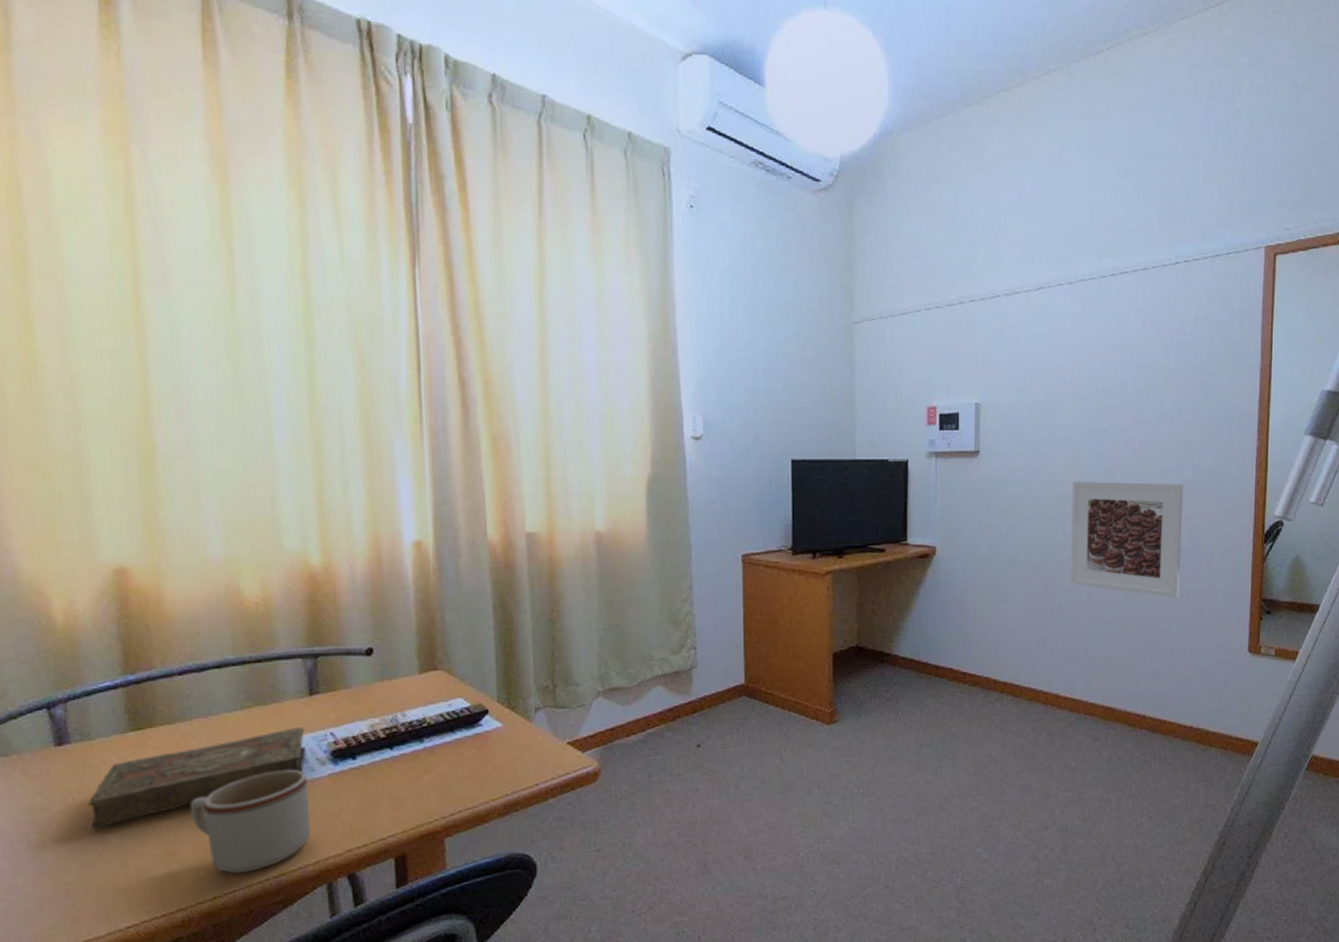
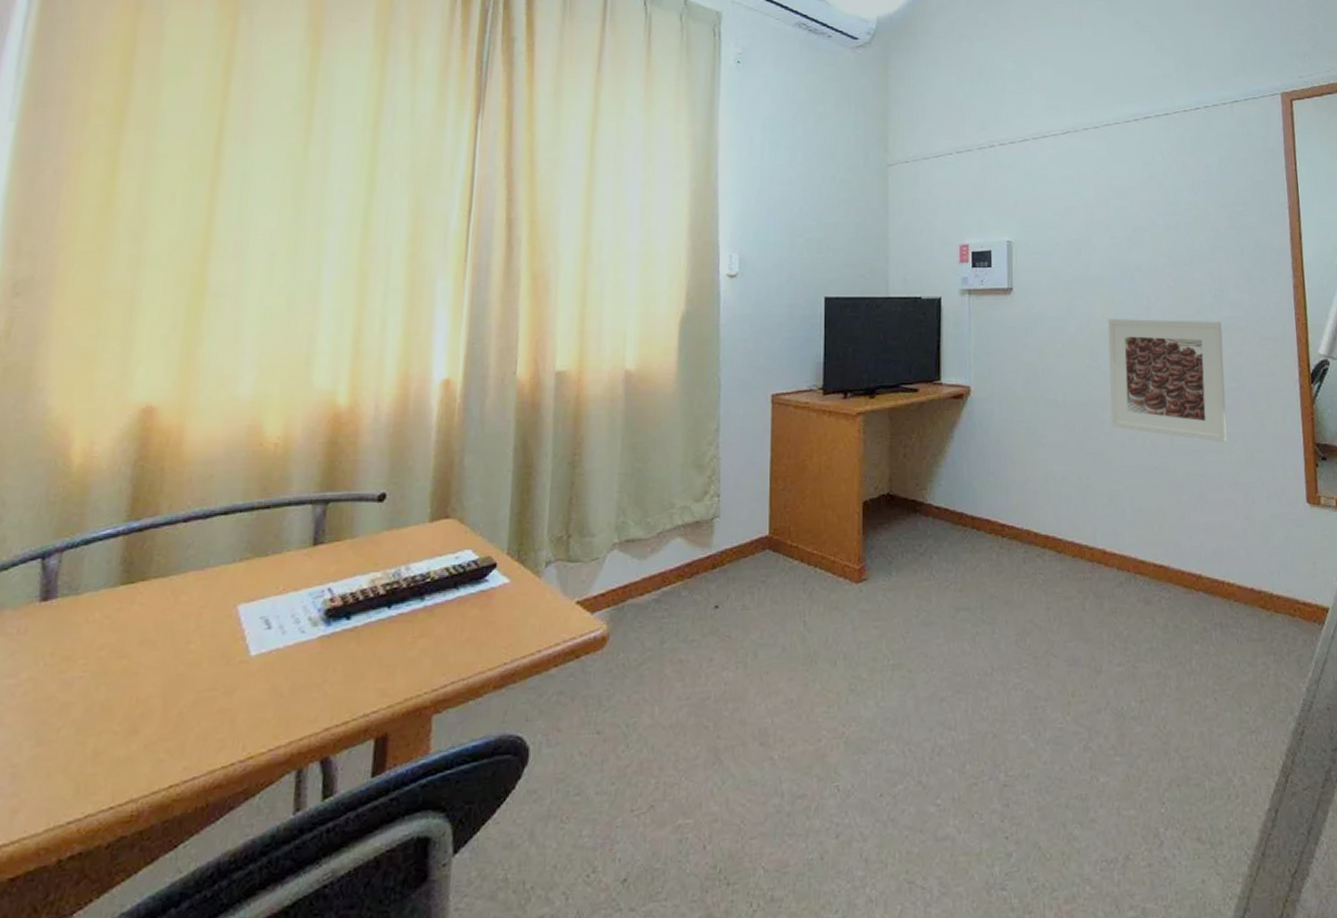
book: present [88,727,307,829] -> none [56,582,302,699]
mug: present [189,769,311,874] -> none [164,630,296,757]

